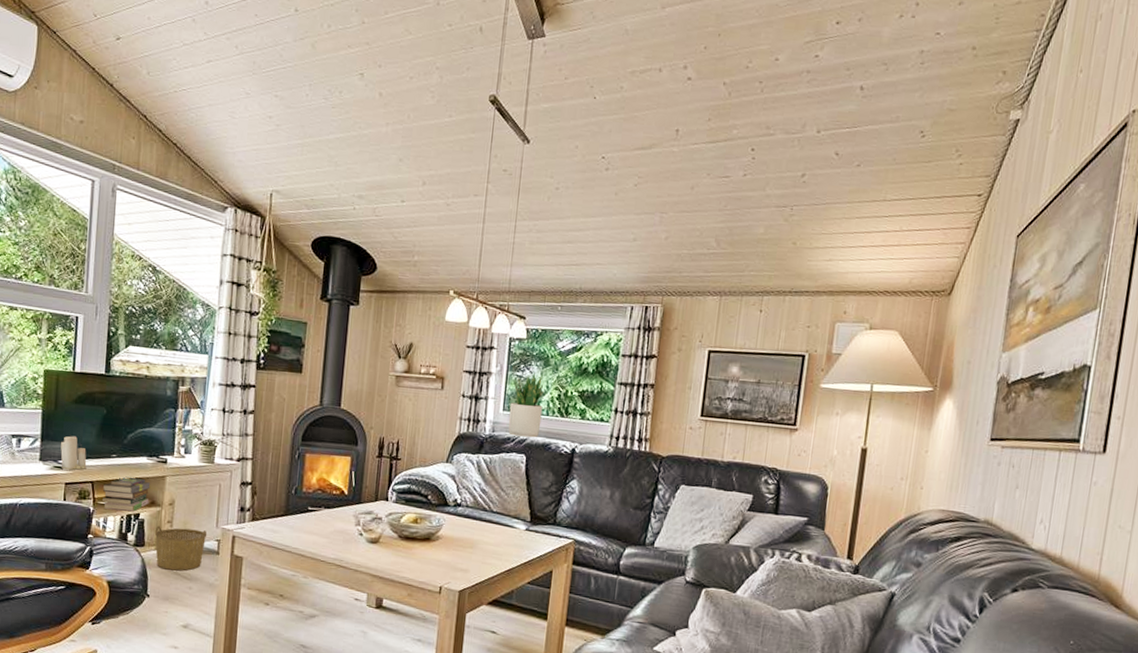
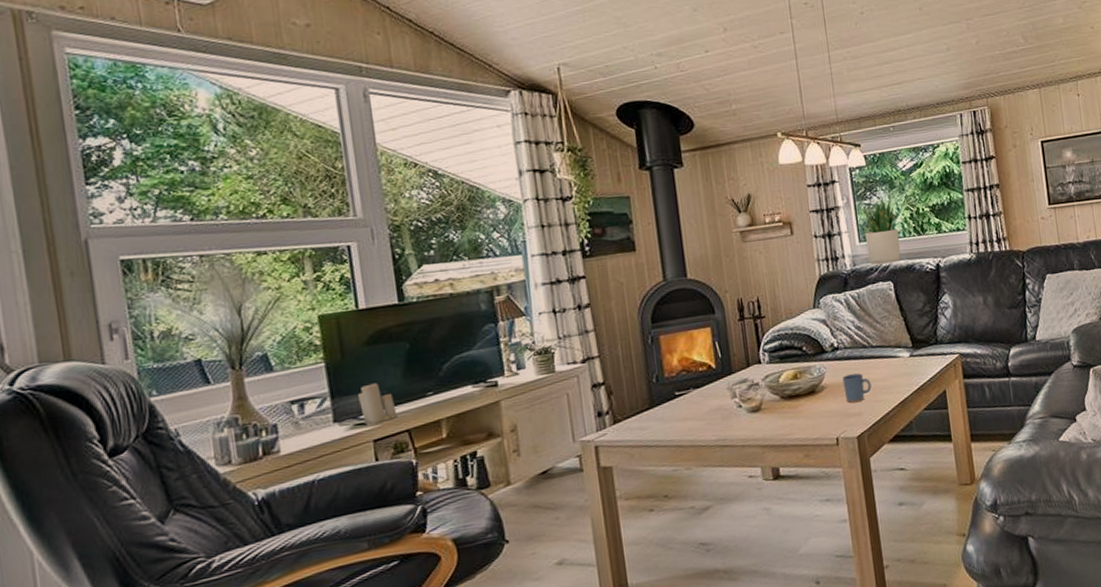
books: present [102,477,151,512] -> none [424,411,486,457]
basket: present [155,525,207,571] -> none [500,449,565,507]
mug: none [456,531,484,559] -> present [842,373,872,403]

